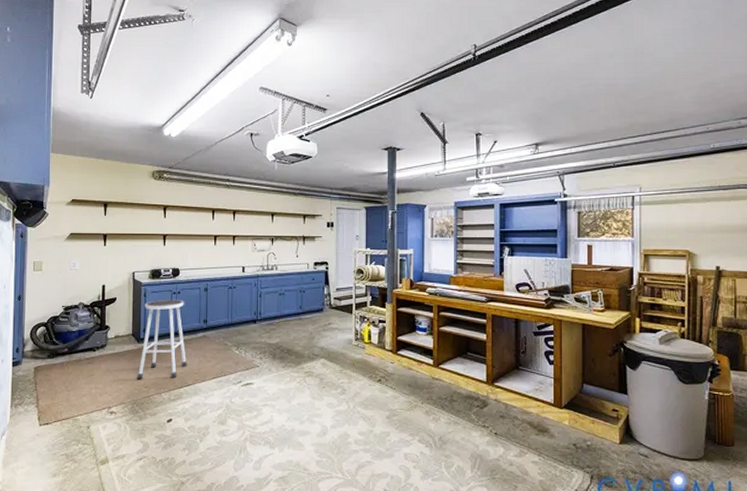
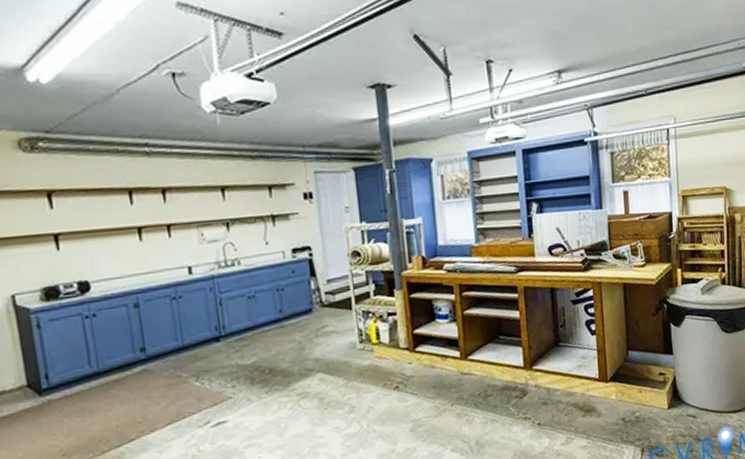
stool: present [137,300,188,380] -> none [40,325,125,447]

